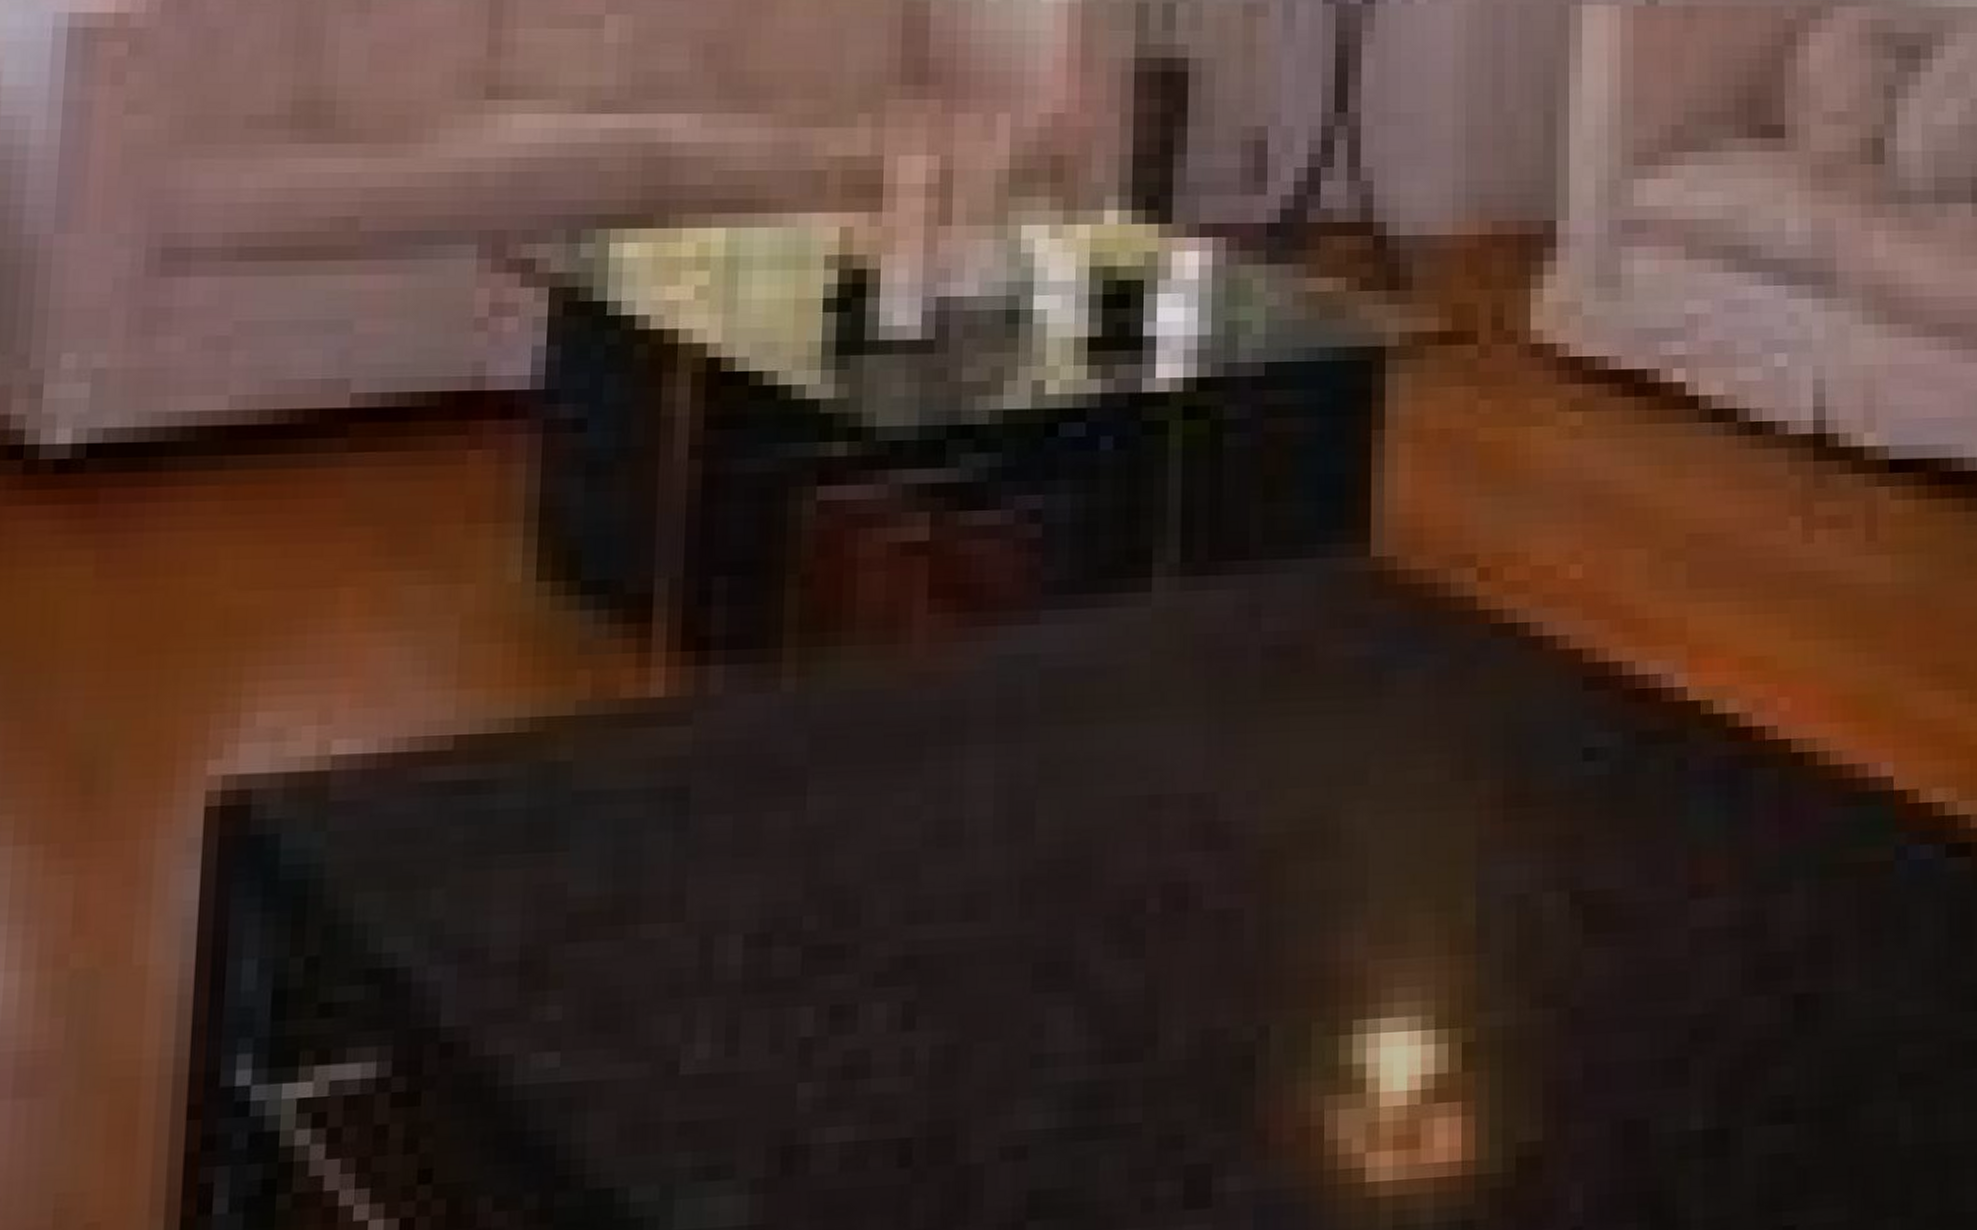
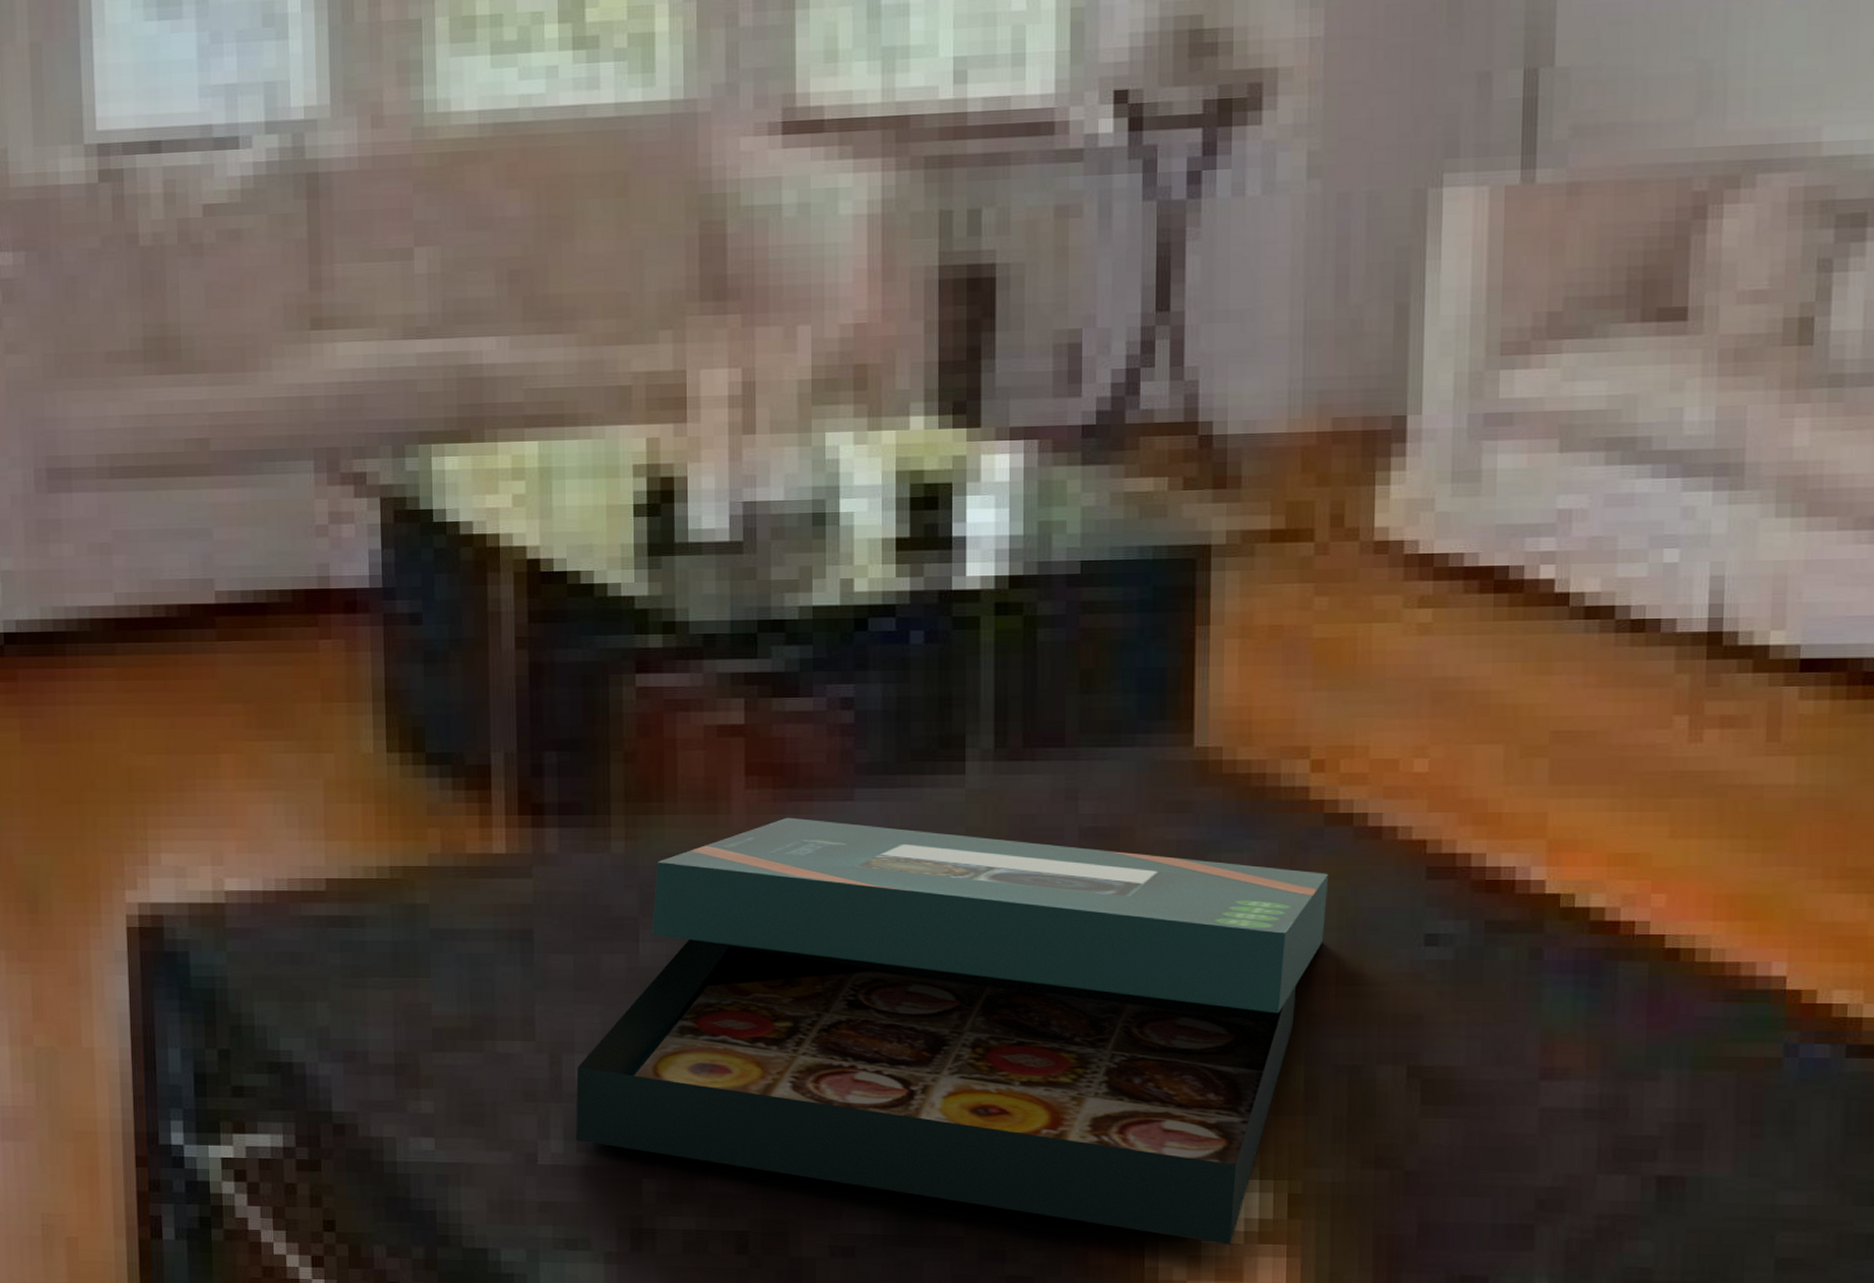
board game: none [725,644,1496,1107] -> present [576,817,1329,1245]

